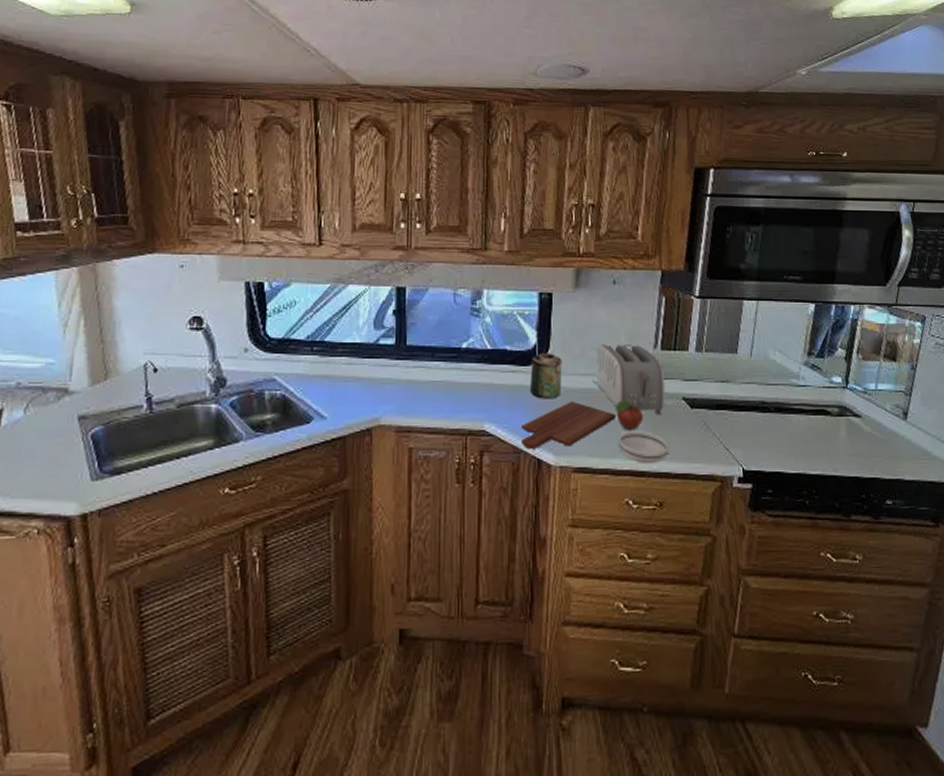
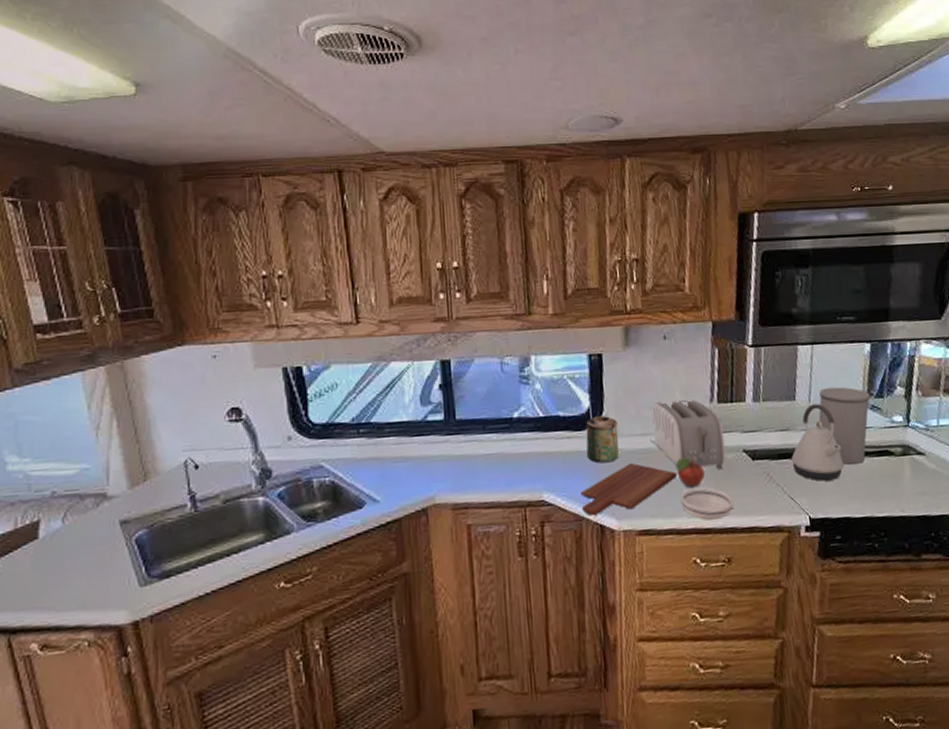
kettle: none [729,358,780,435] -> present [791,403,844,481]
canister: none [759,343,811,420] -> present [818,387,870,465]

